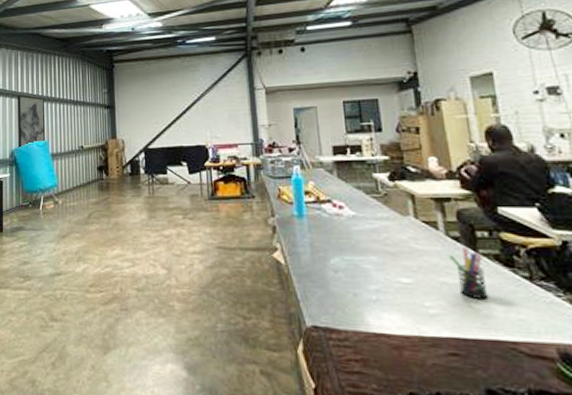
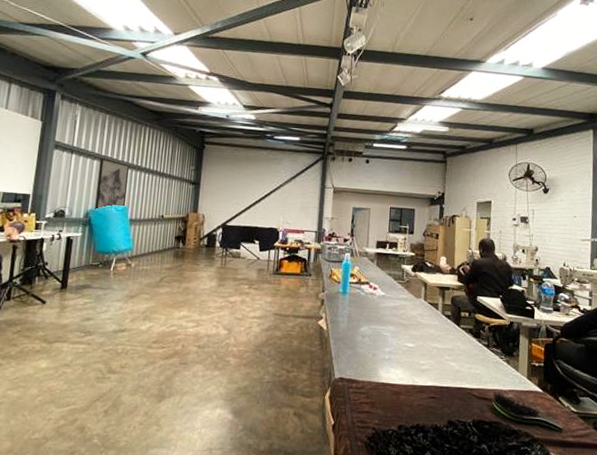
pen holder: present [449,247,489,299] -> none [441,323,462,359]

